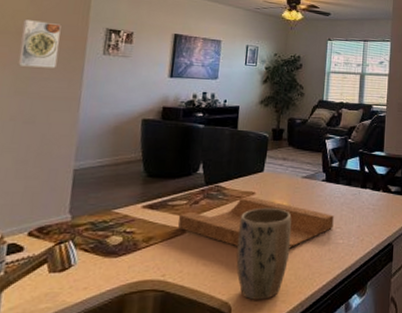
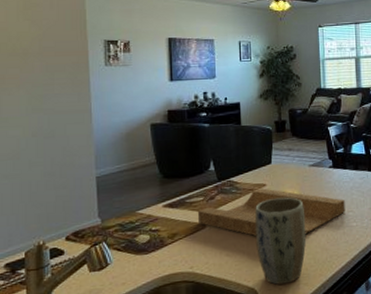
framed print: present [17,20,62,68] -> none [28,40,64,85]

